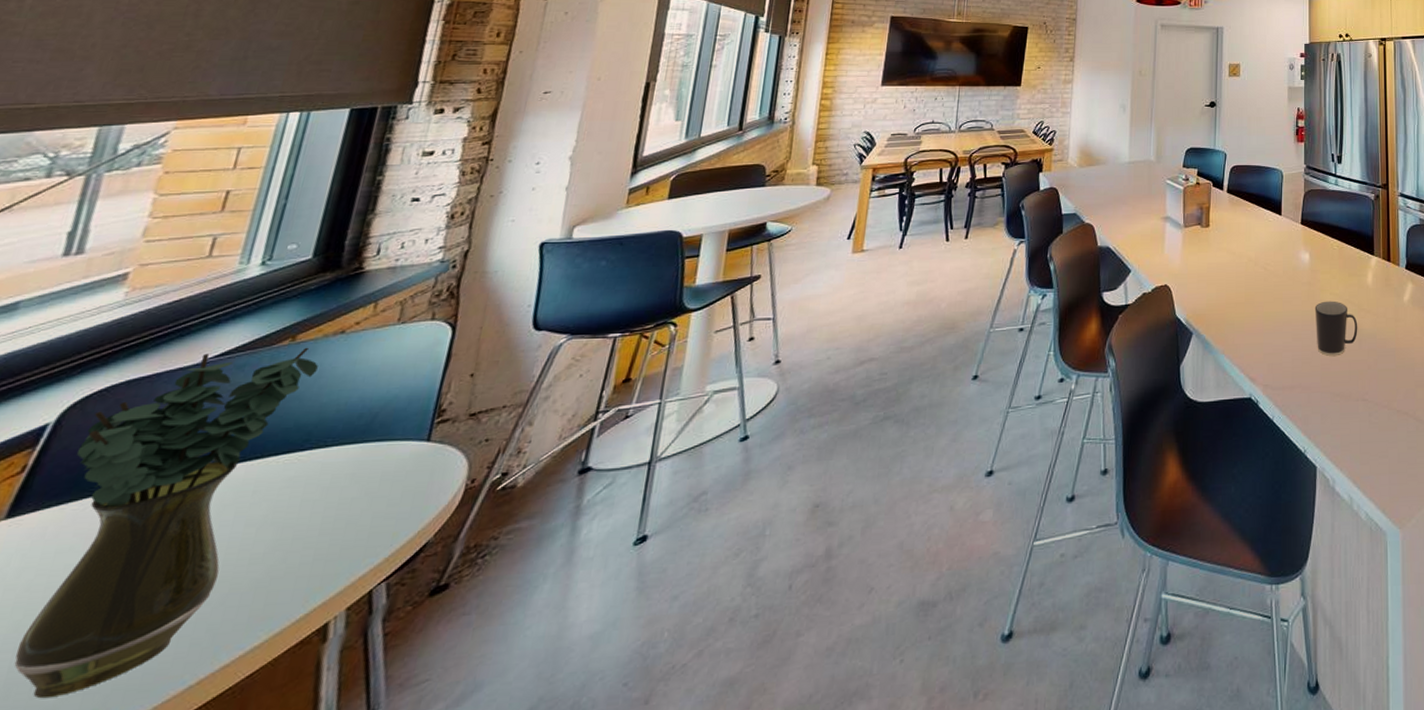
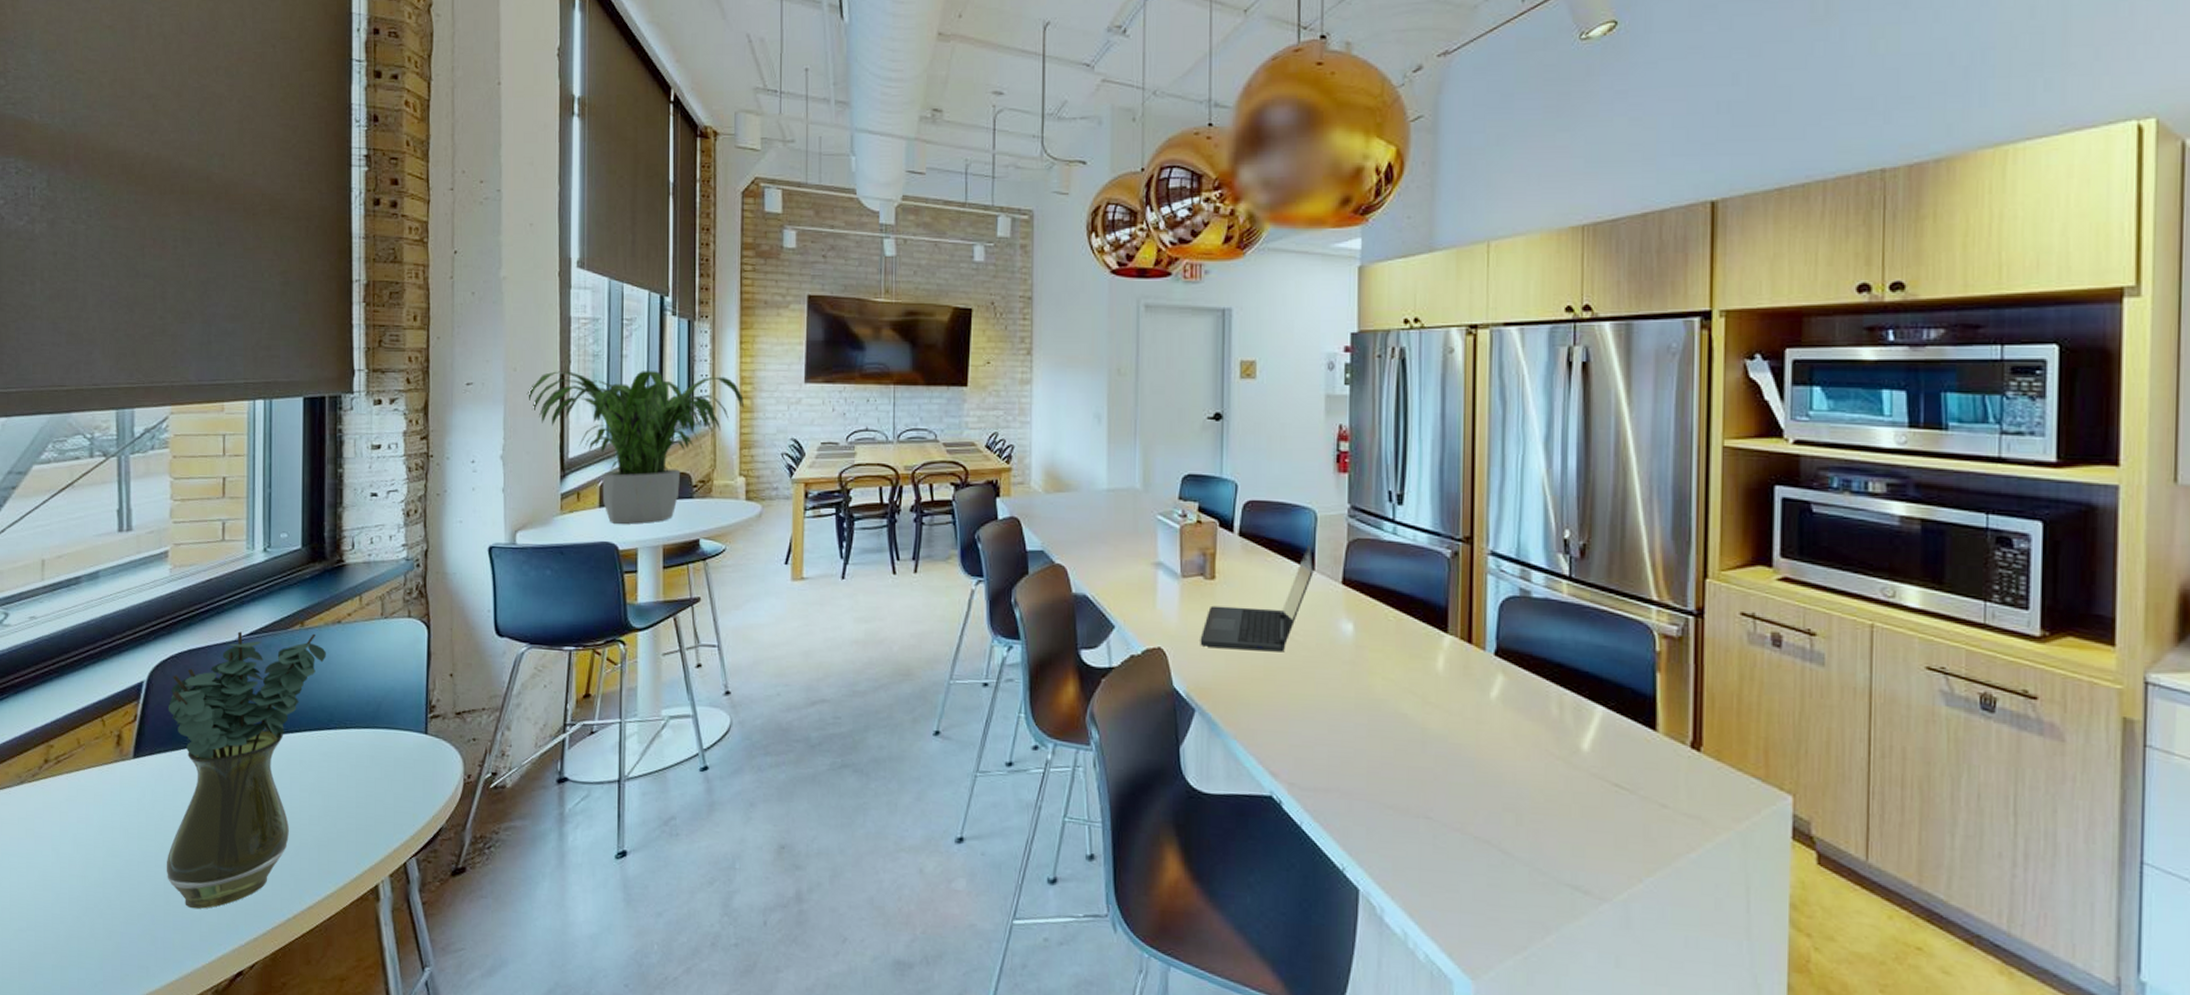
potted plant: none [607,78,824,213] -> present [527,371,744,524]
laptop: none [1197,196,1281,281] -> present [1200,544,1314,652]
mug: present [1314,301,1358,357] -> none [1359,687,1421,759]

